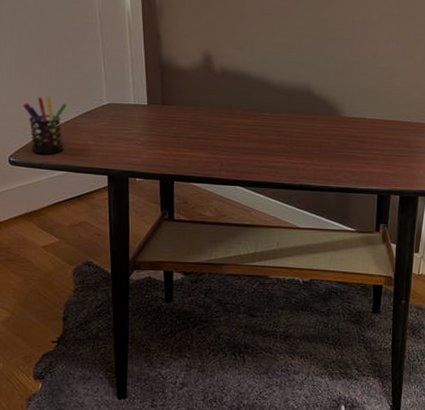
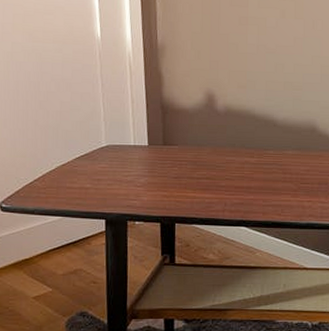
pen holder: present [22,96,67,155] -> none [17,139,63,200]

